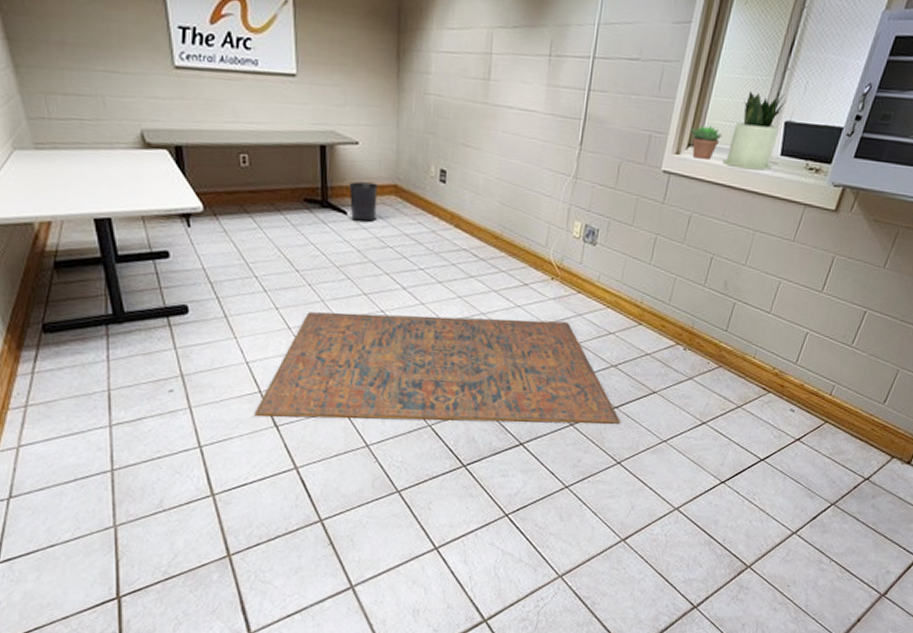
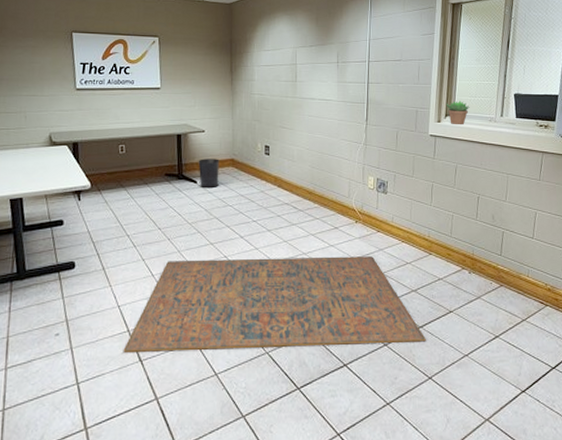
planter: present [722,91,788,171] -> none [473,75,513,130]

